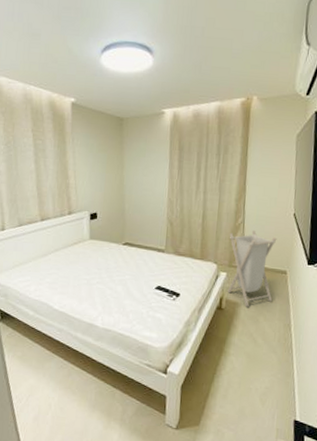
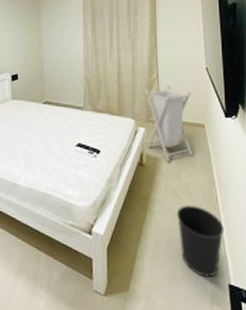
wastebasket: none [251,348,296,414] -> present [176,205,224,278]

